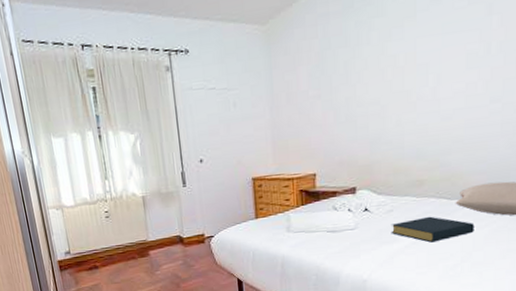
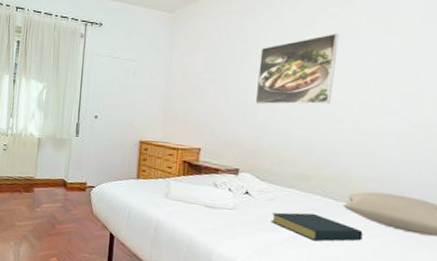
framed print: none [364,21,442,116] -> present [255,32,339,105]

